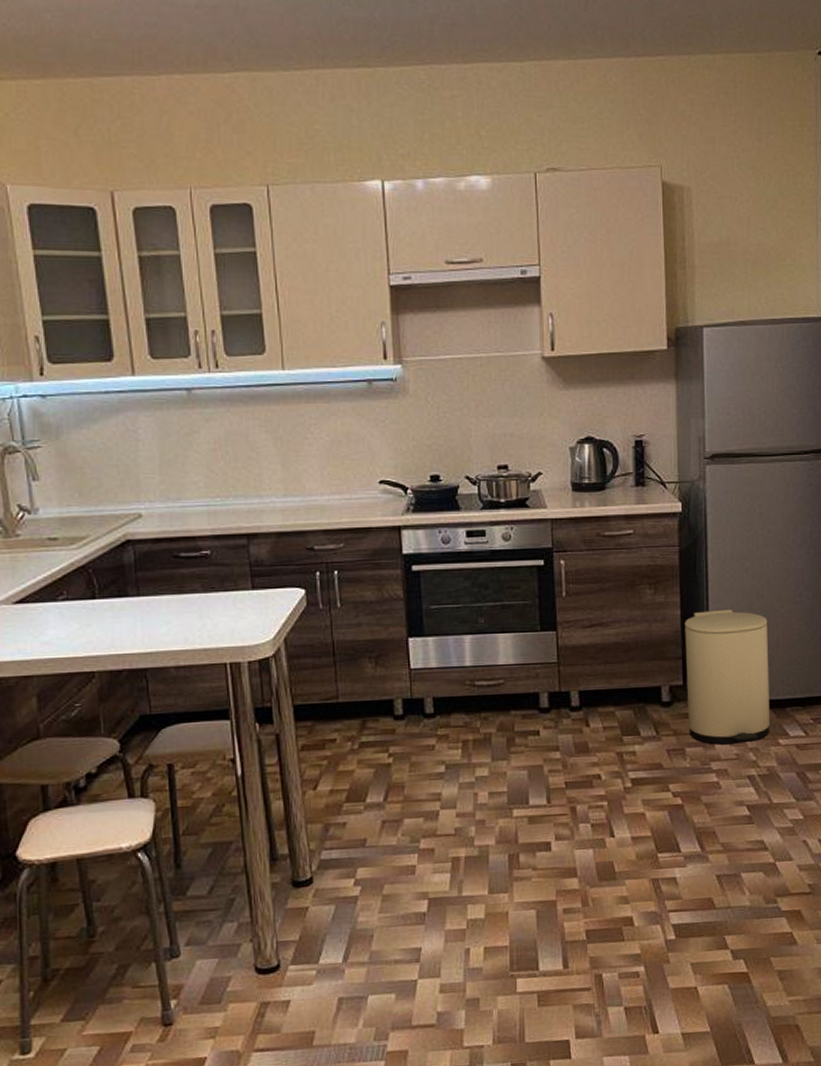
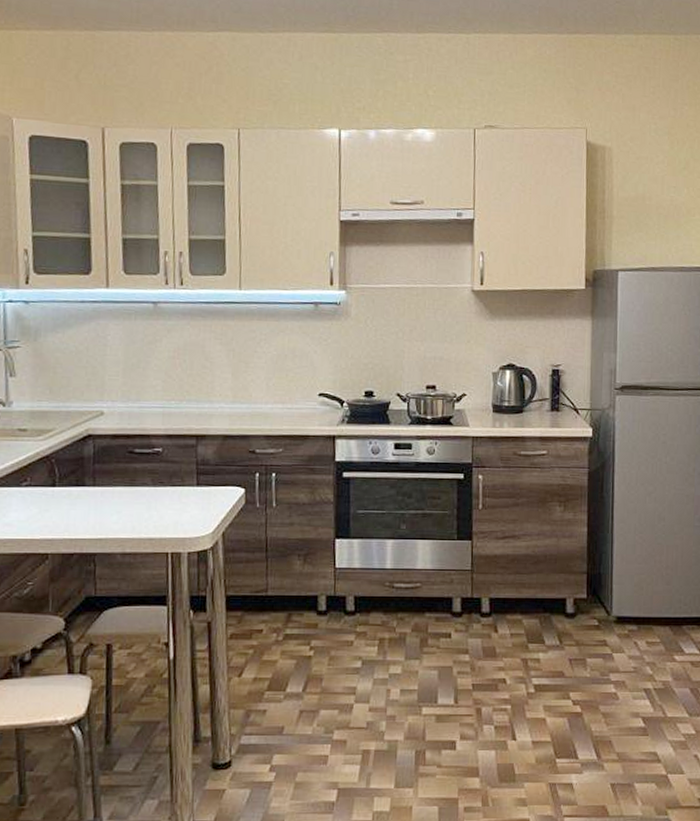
pedal bin: present [685,608,771,745] -> none [590,529,668,657]

